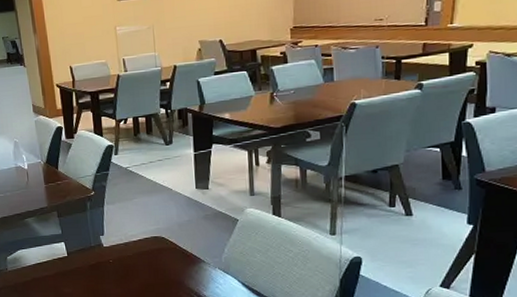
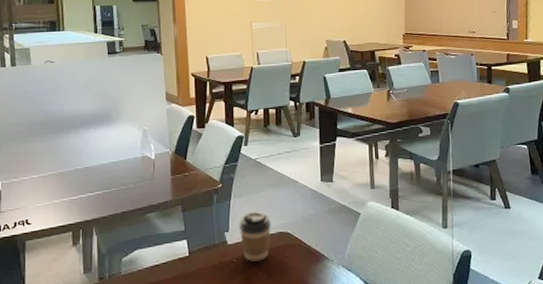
coffee cup: none [113,217,146,262] -> present [238,211,271,262]

